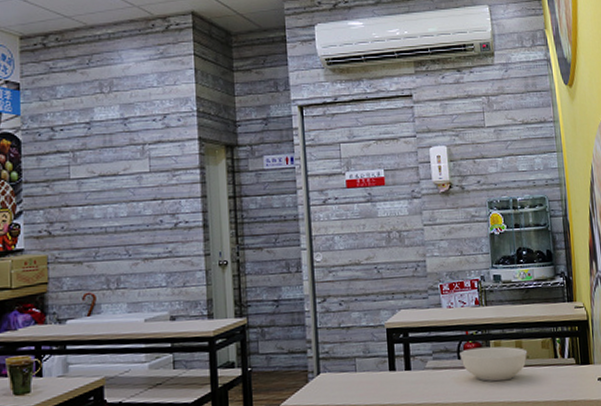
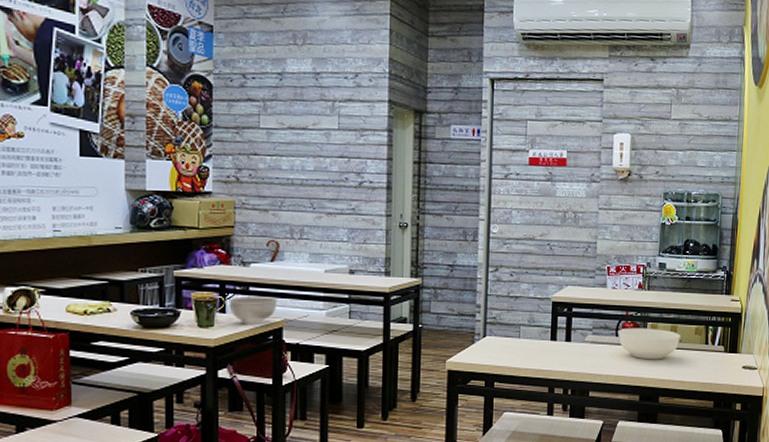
soup bowl: none [45,354,97,387] -> present [229,297,278,324]

